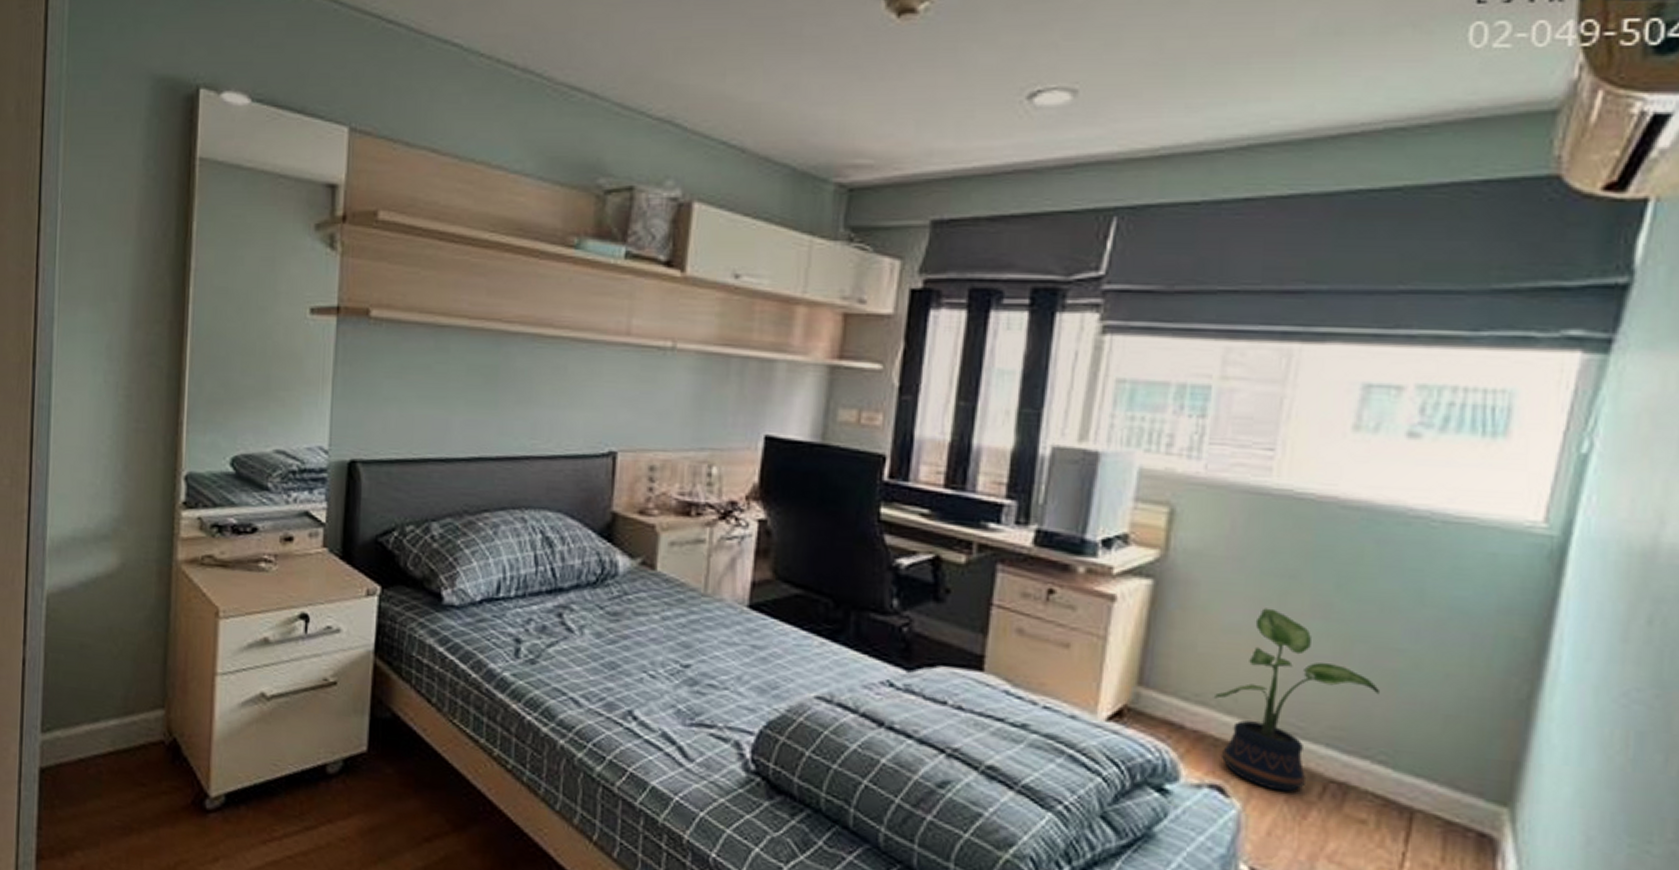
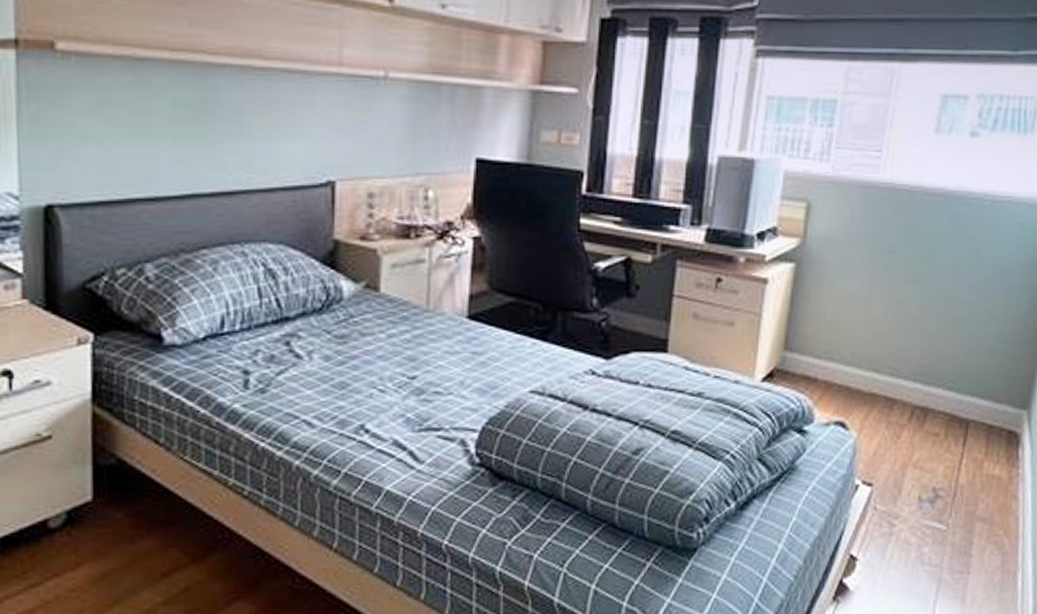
potted plant: present [1215,608,1379,792] -> none [839,278,949,420]

